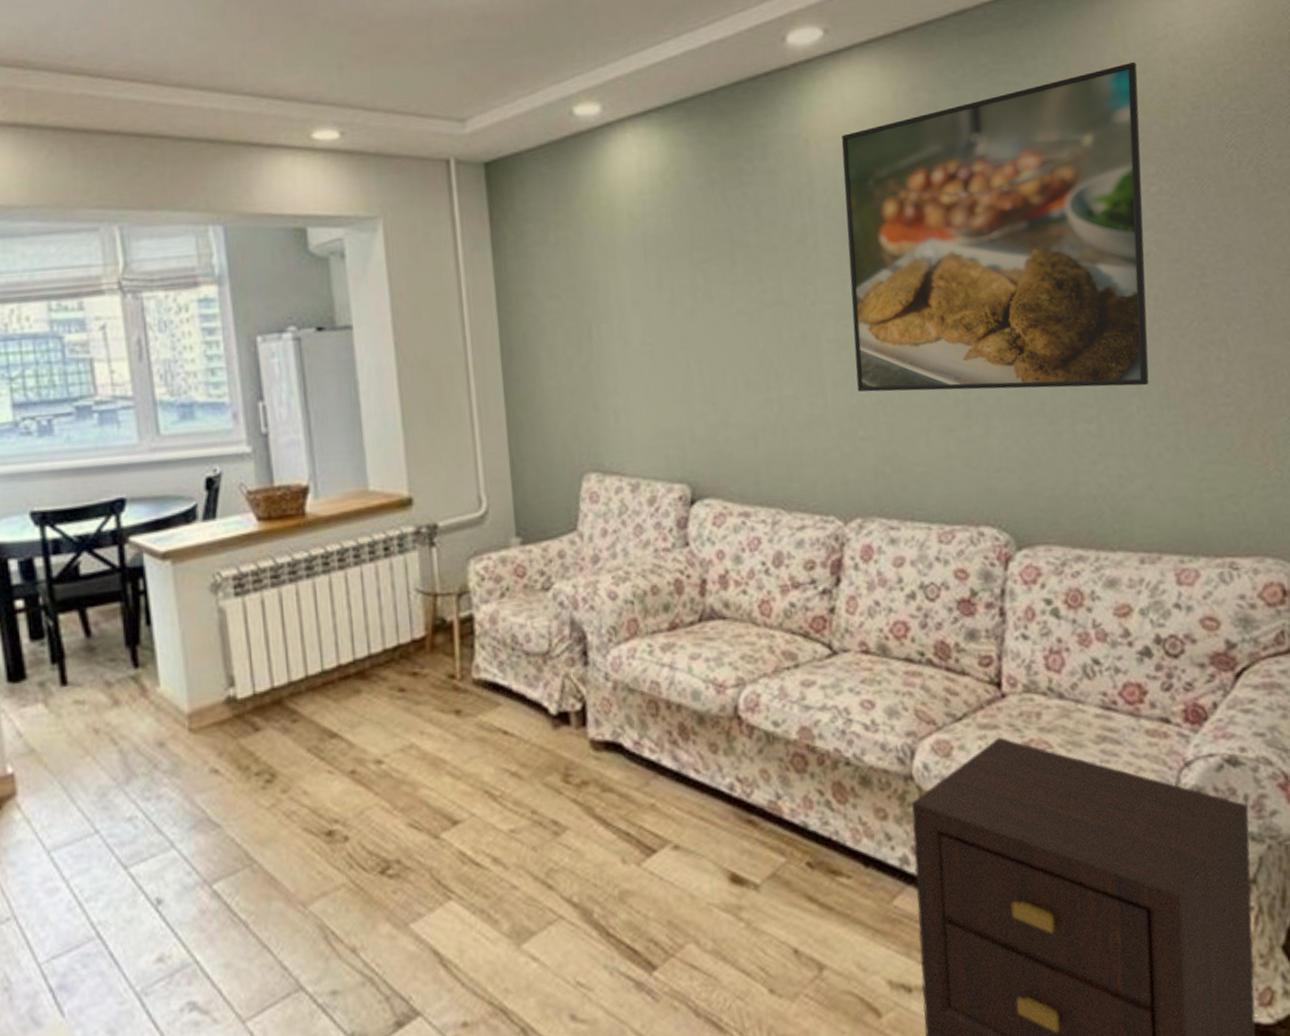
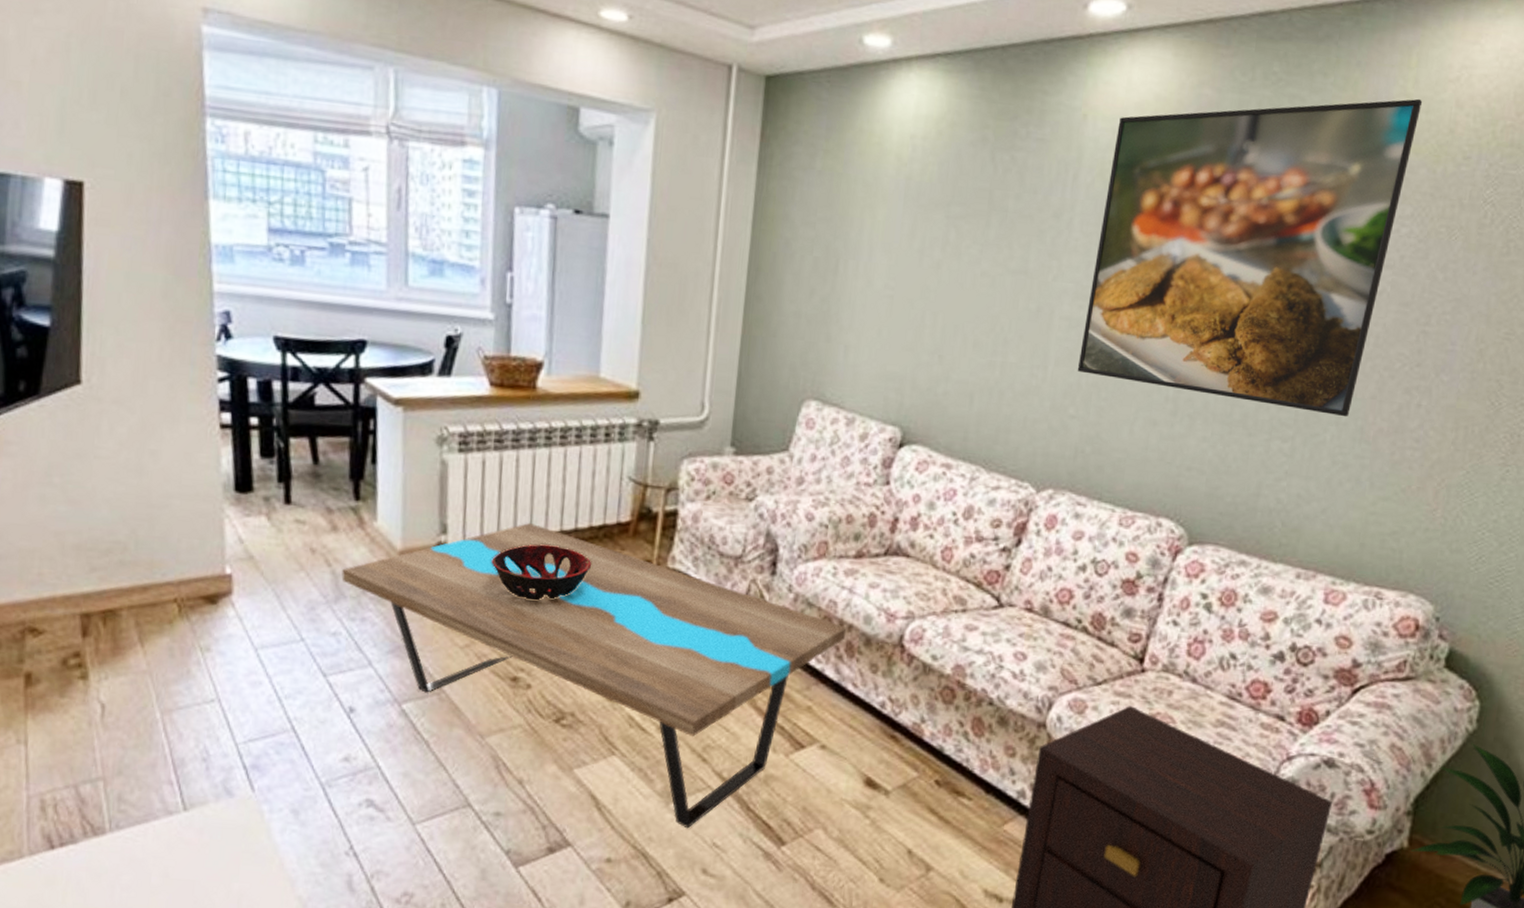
coffee table: none [130,658,677,971] -> present [341,523,847,829]
decorative bowl: none [286,676,393,742] -> present [491,544,592,600]

